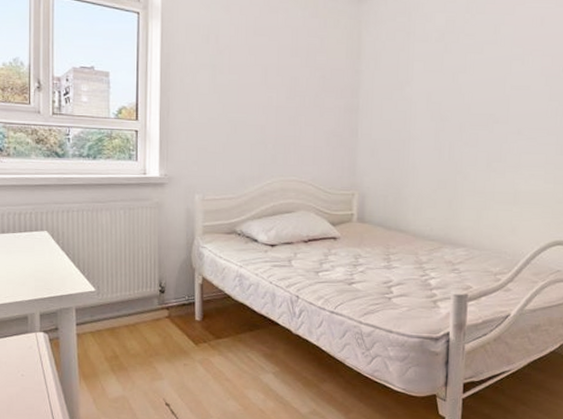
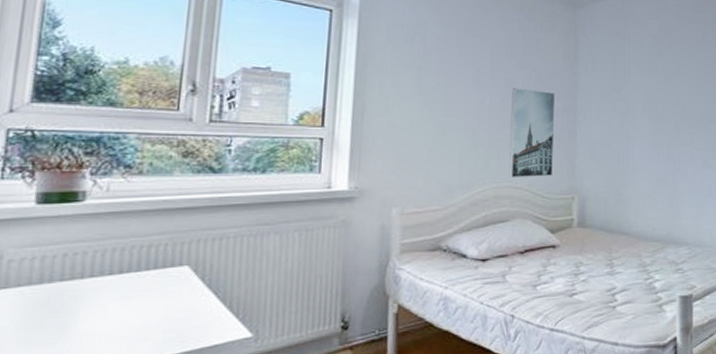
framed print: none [294,86,338,173] -> present [509,88,556,177]

